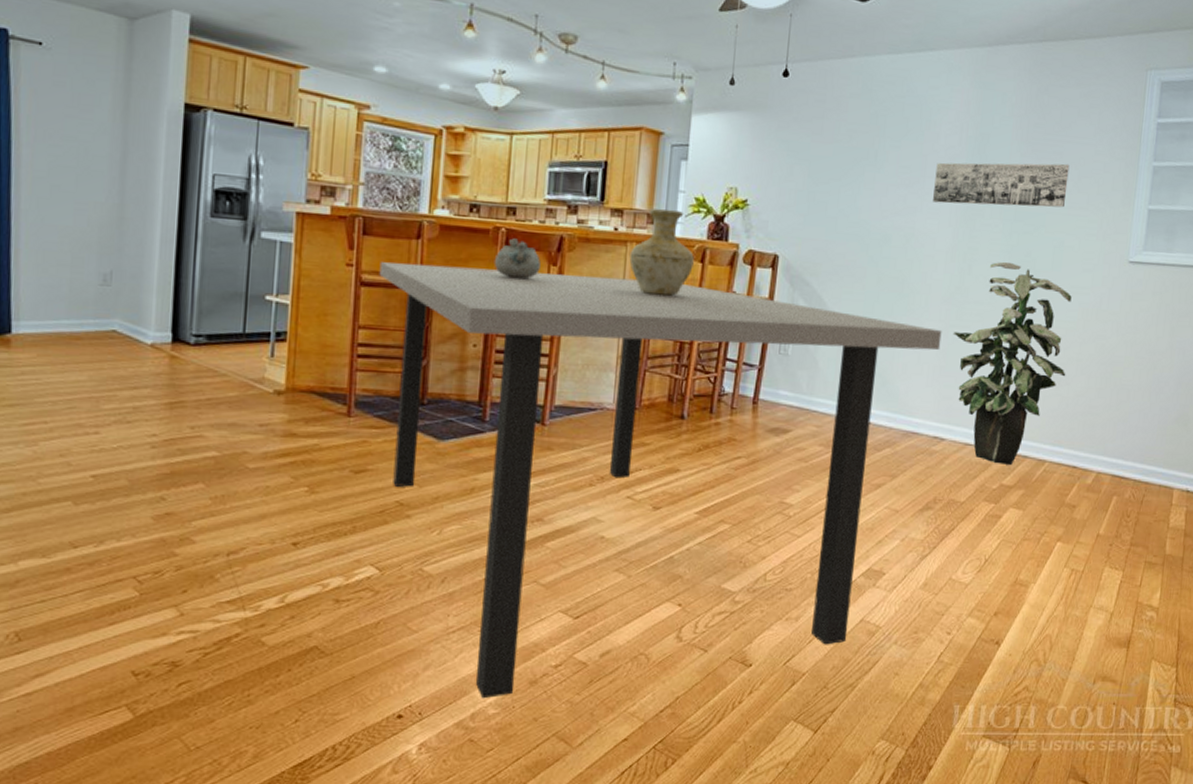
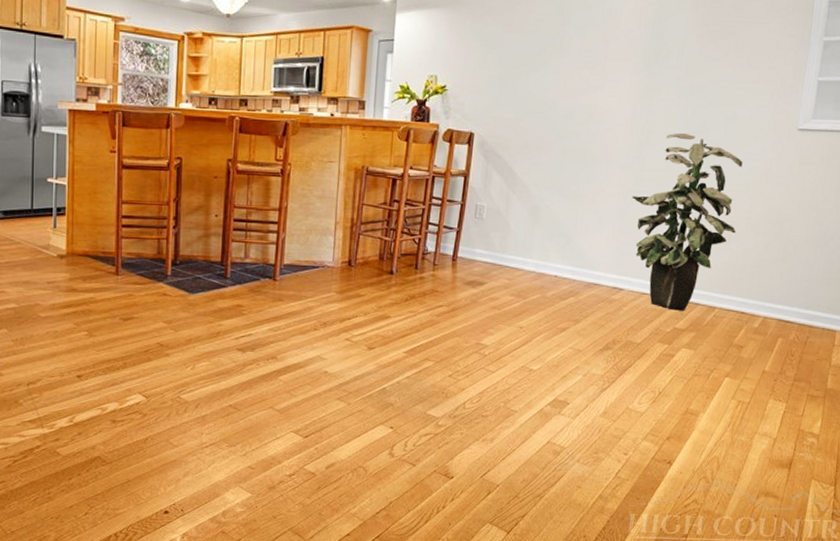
dining table: present [379,262,942,699] -> none [137,148,621,500]
decorative bowl: present [494,238,541,280] -> none [230,125,269,160]
vase: present [629,208,694,296] -> none [344,96,400,170]
wall art: present [933,162,1070,208] -> none [614,42,743,83]

